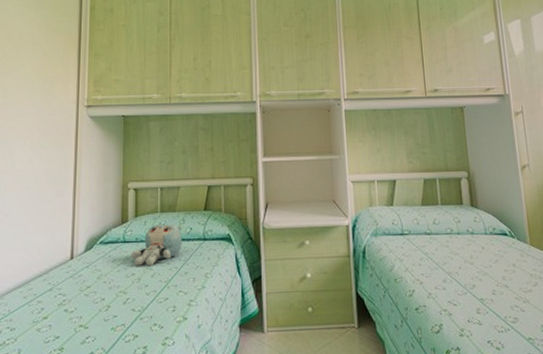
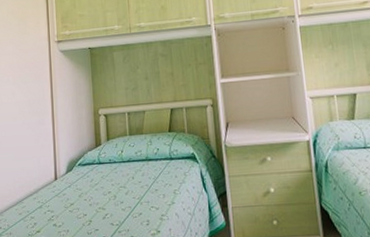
plush toy: present [130,223,184,266] -> none [106,145,151,185]

